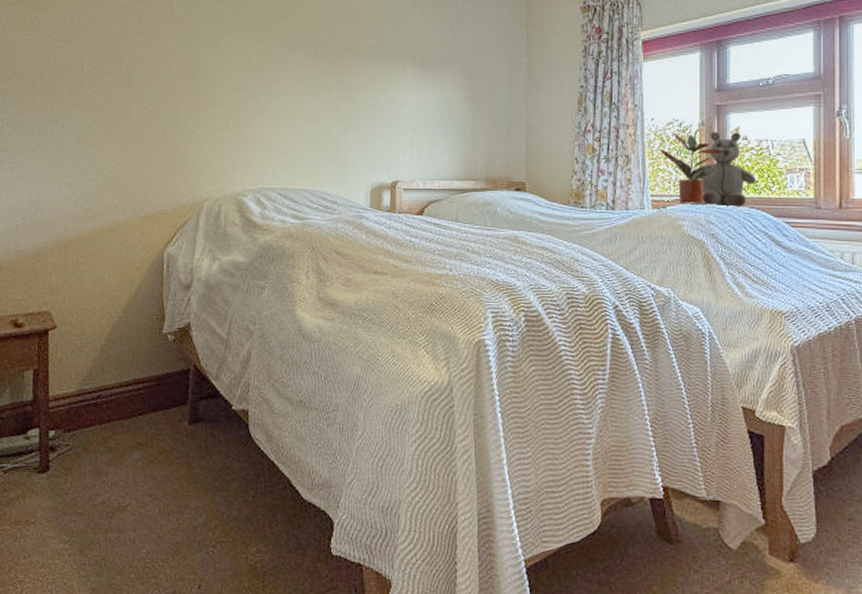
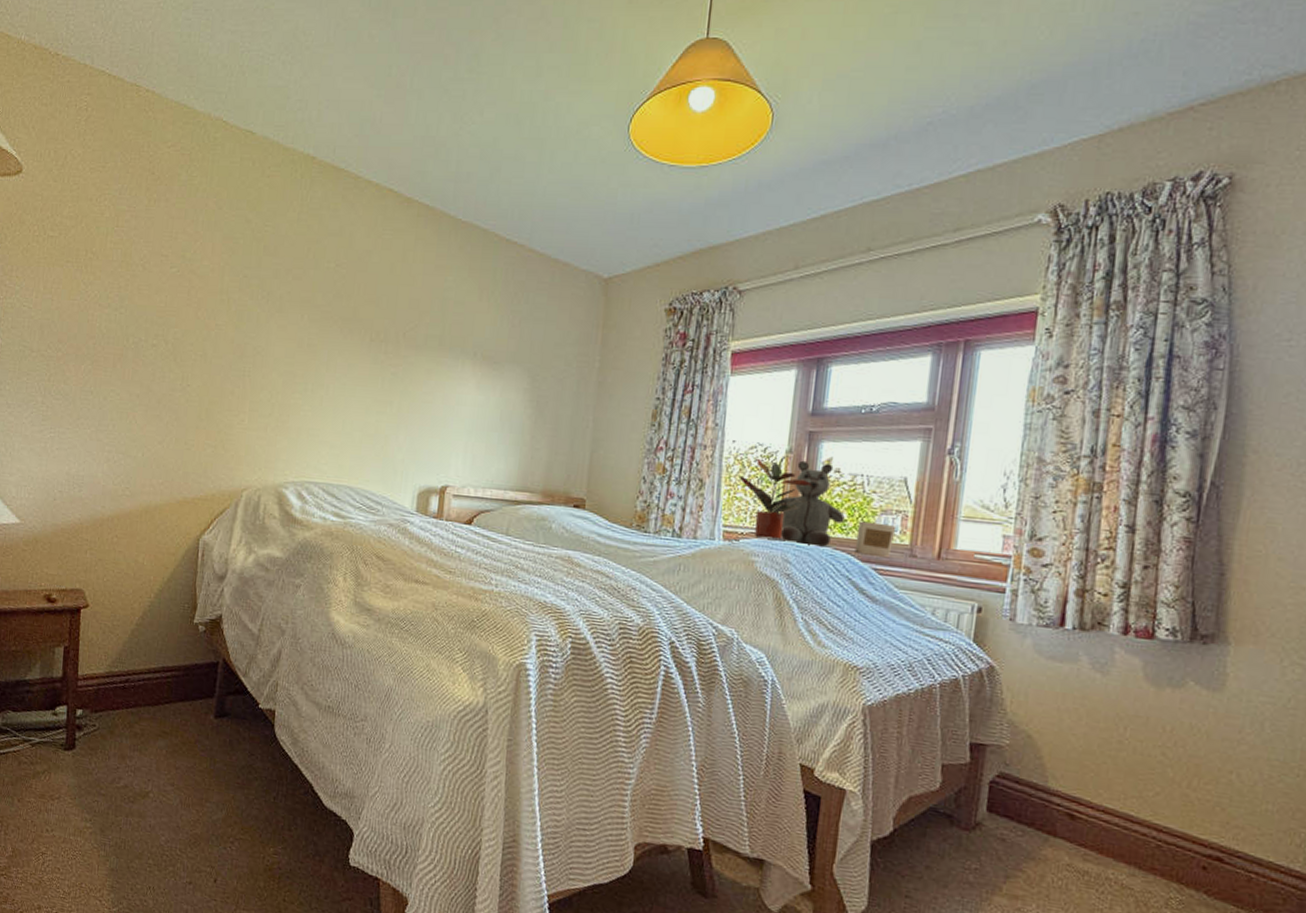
candle: none [768,177,801,212] -> present [854,517,897,559]

